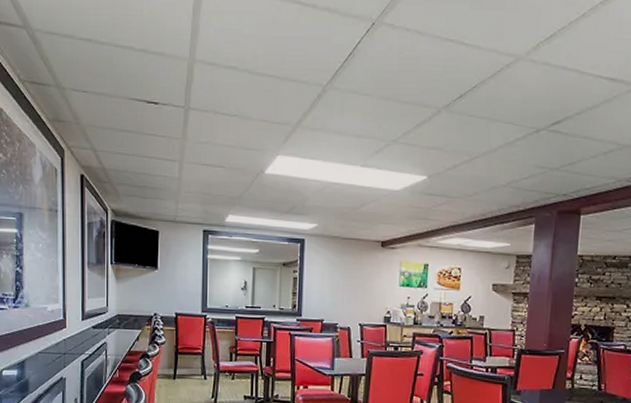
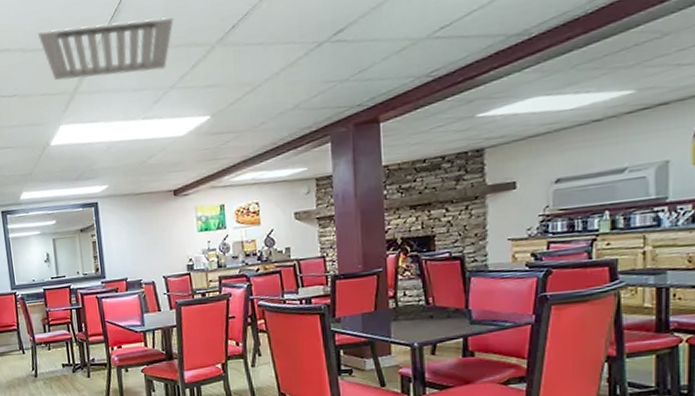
ceiling vent: none [267,58,406,122] -> present [37,17,174,81]

